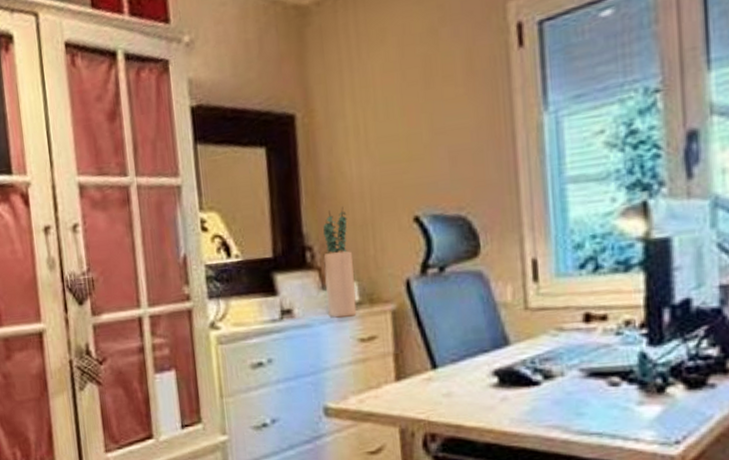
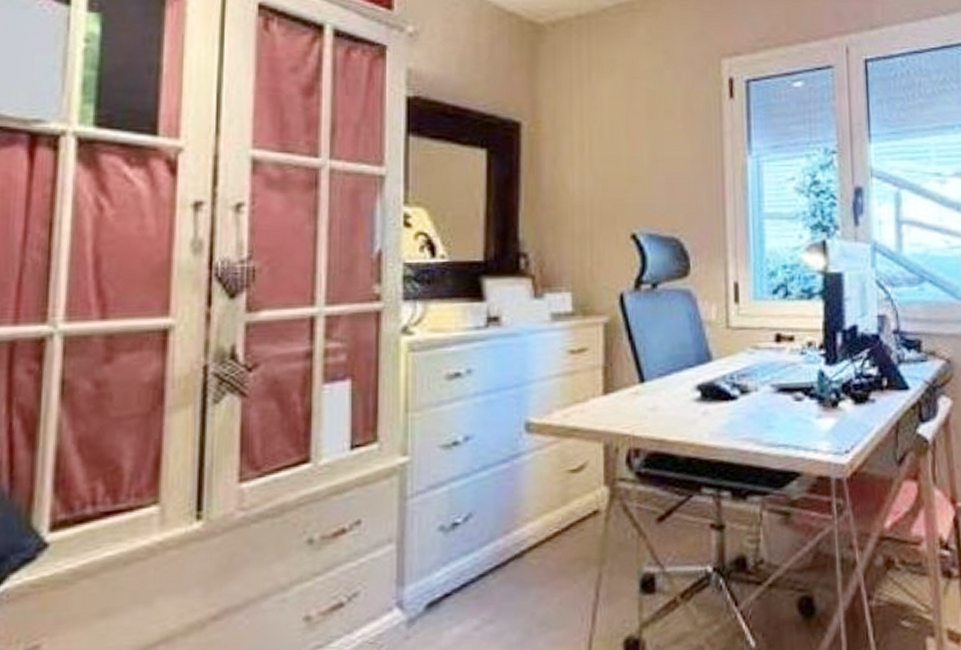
vase: present [323,206,357,318] -> none [538,217,569,328]

